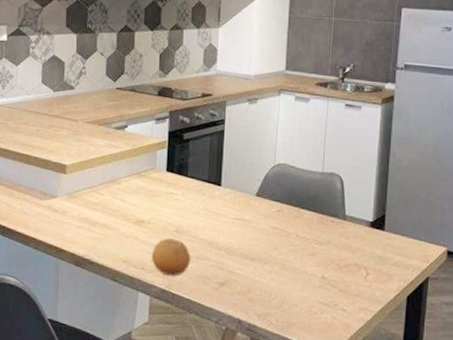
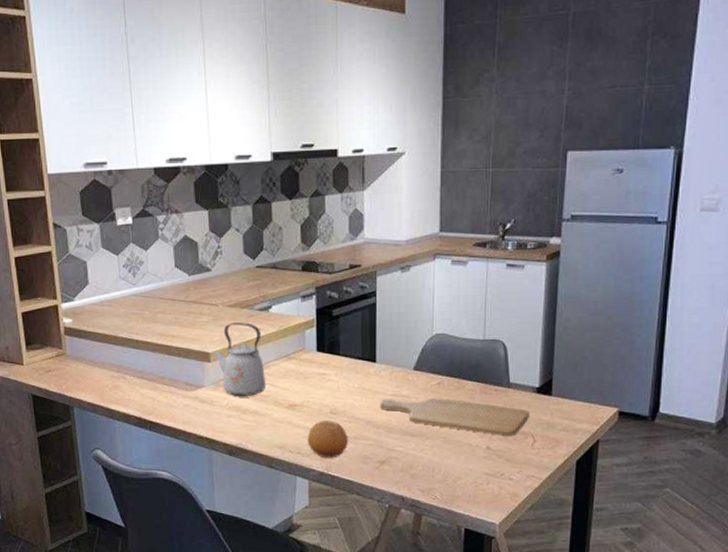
kettle: none [69,137,117,209] -> present [213,321,267,396]
chopping board: none [222,222,363,268] -> present [380,397,529,437]

